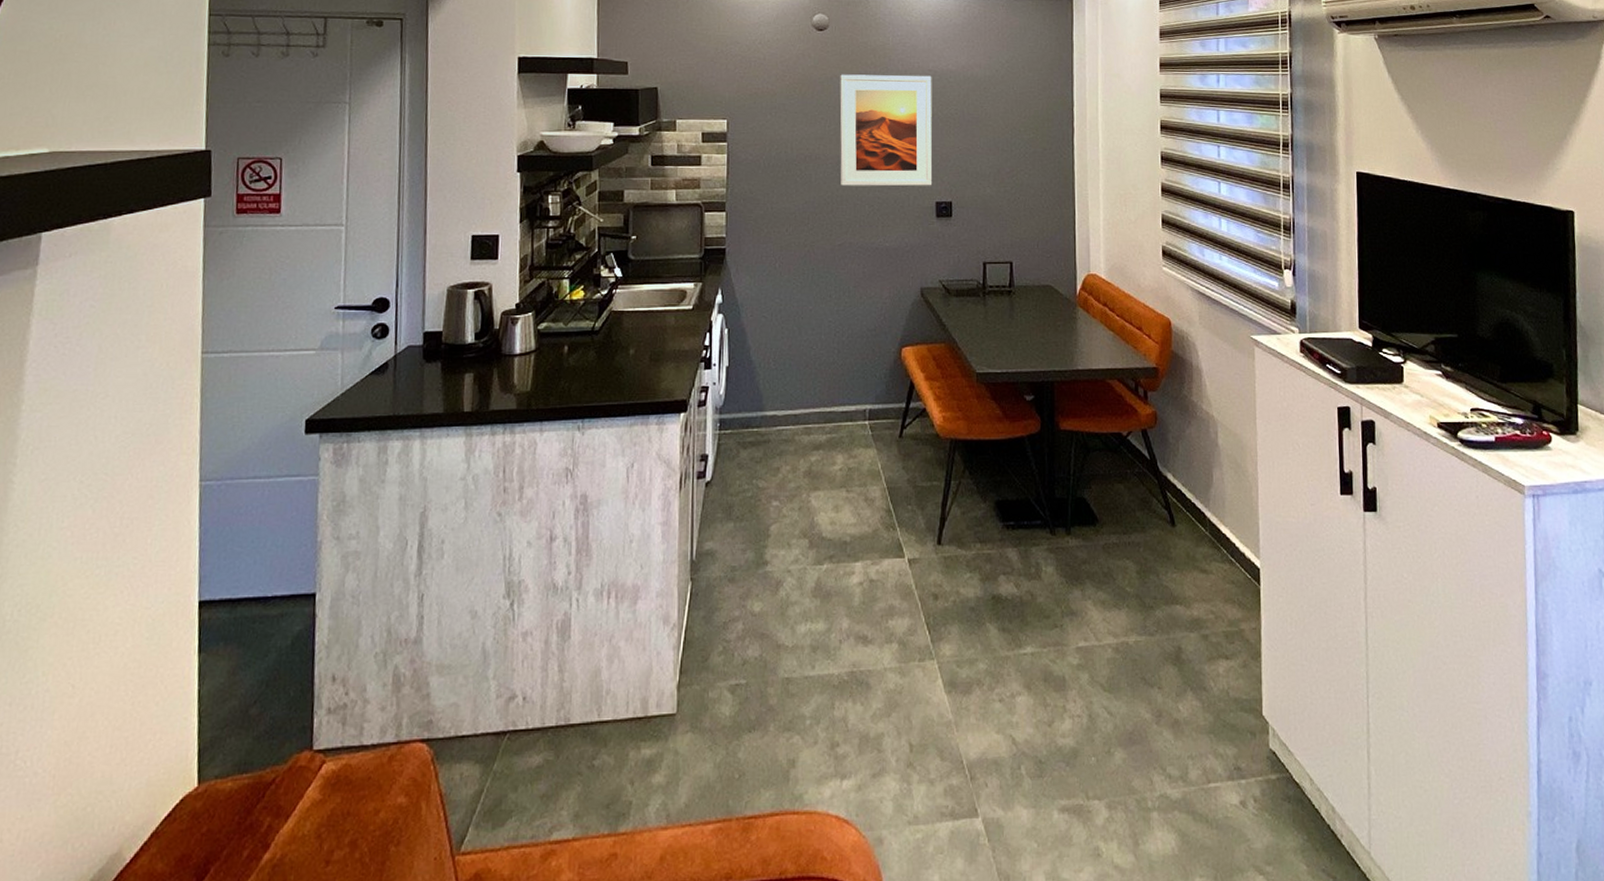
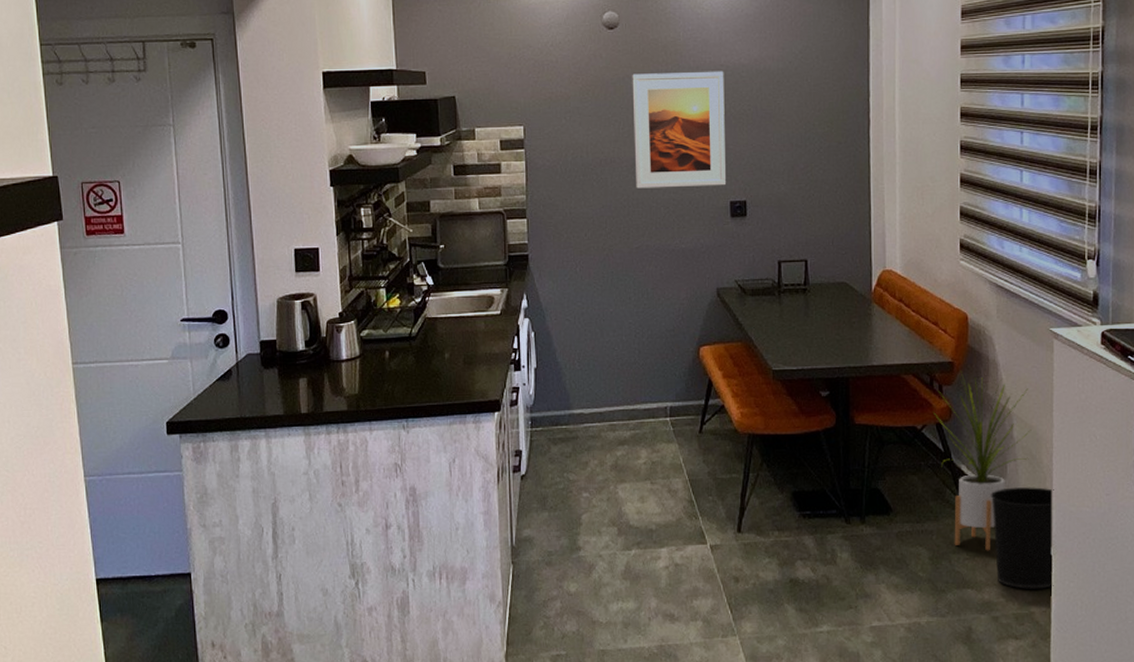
house plant: none [1139,376,1236,564] -> present [934,370,1032,551]
wastebasket: none [1197,497,1263,605] -> present [990,487,1054,589]

